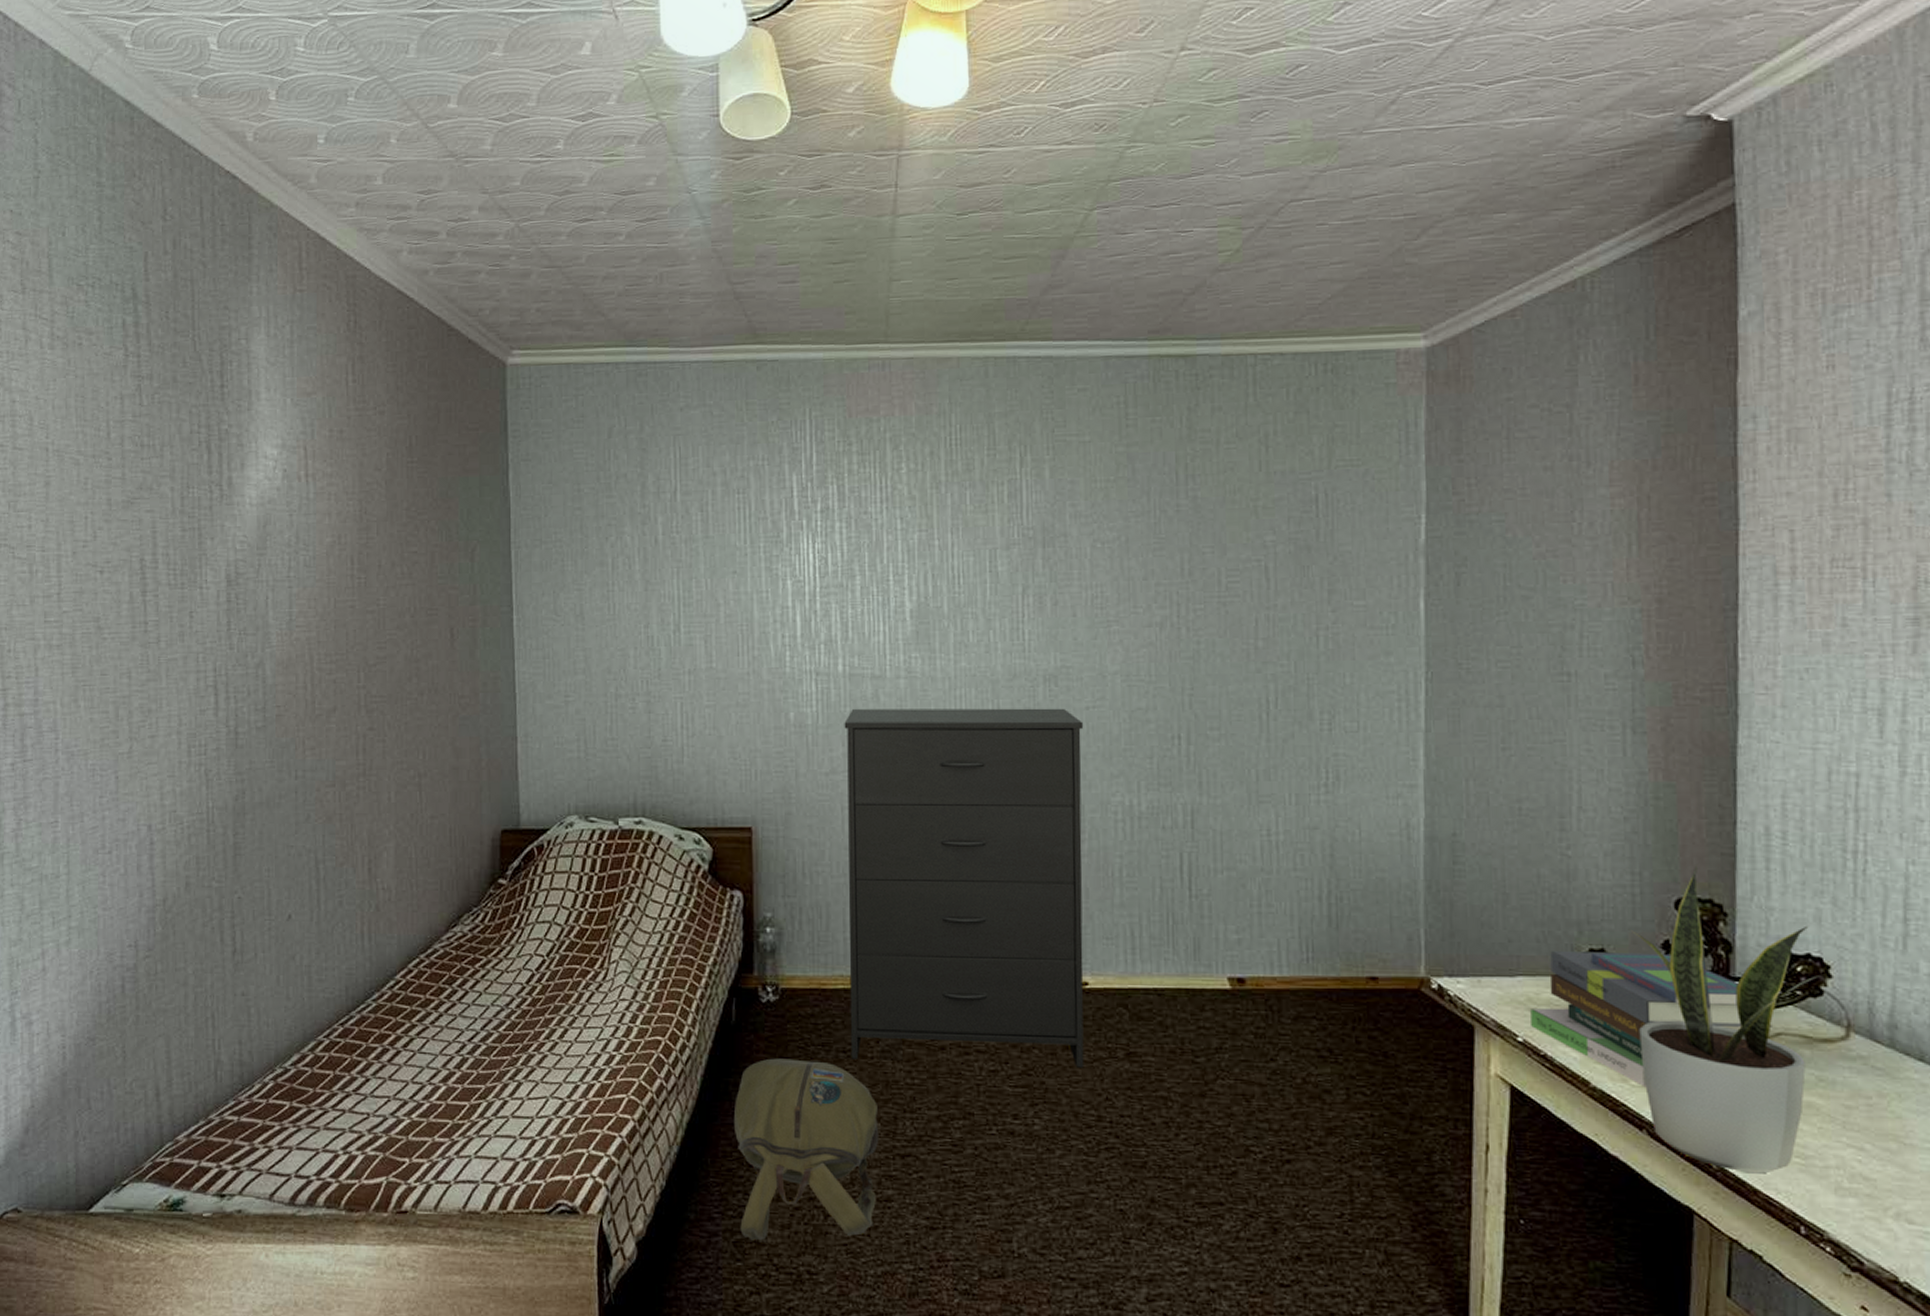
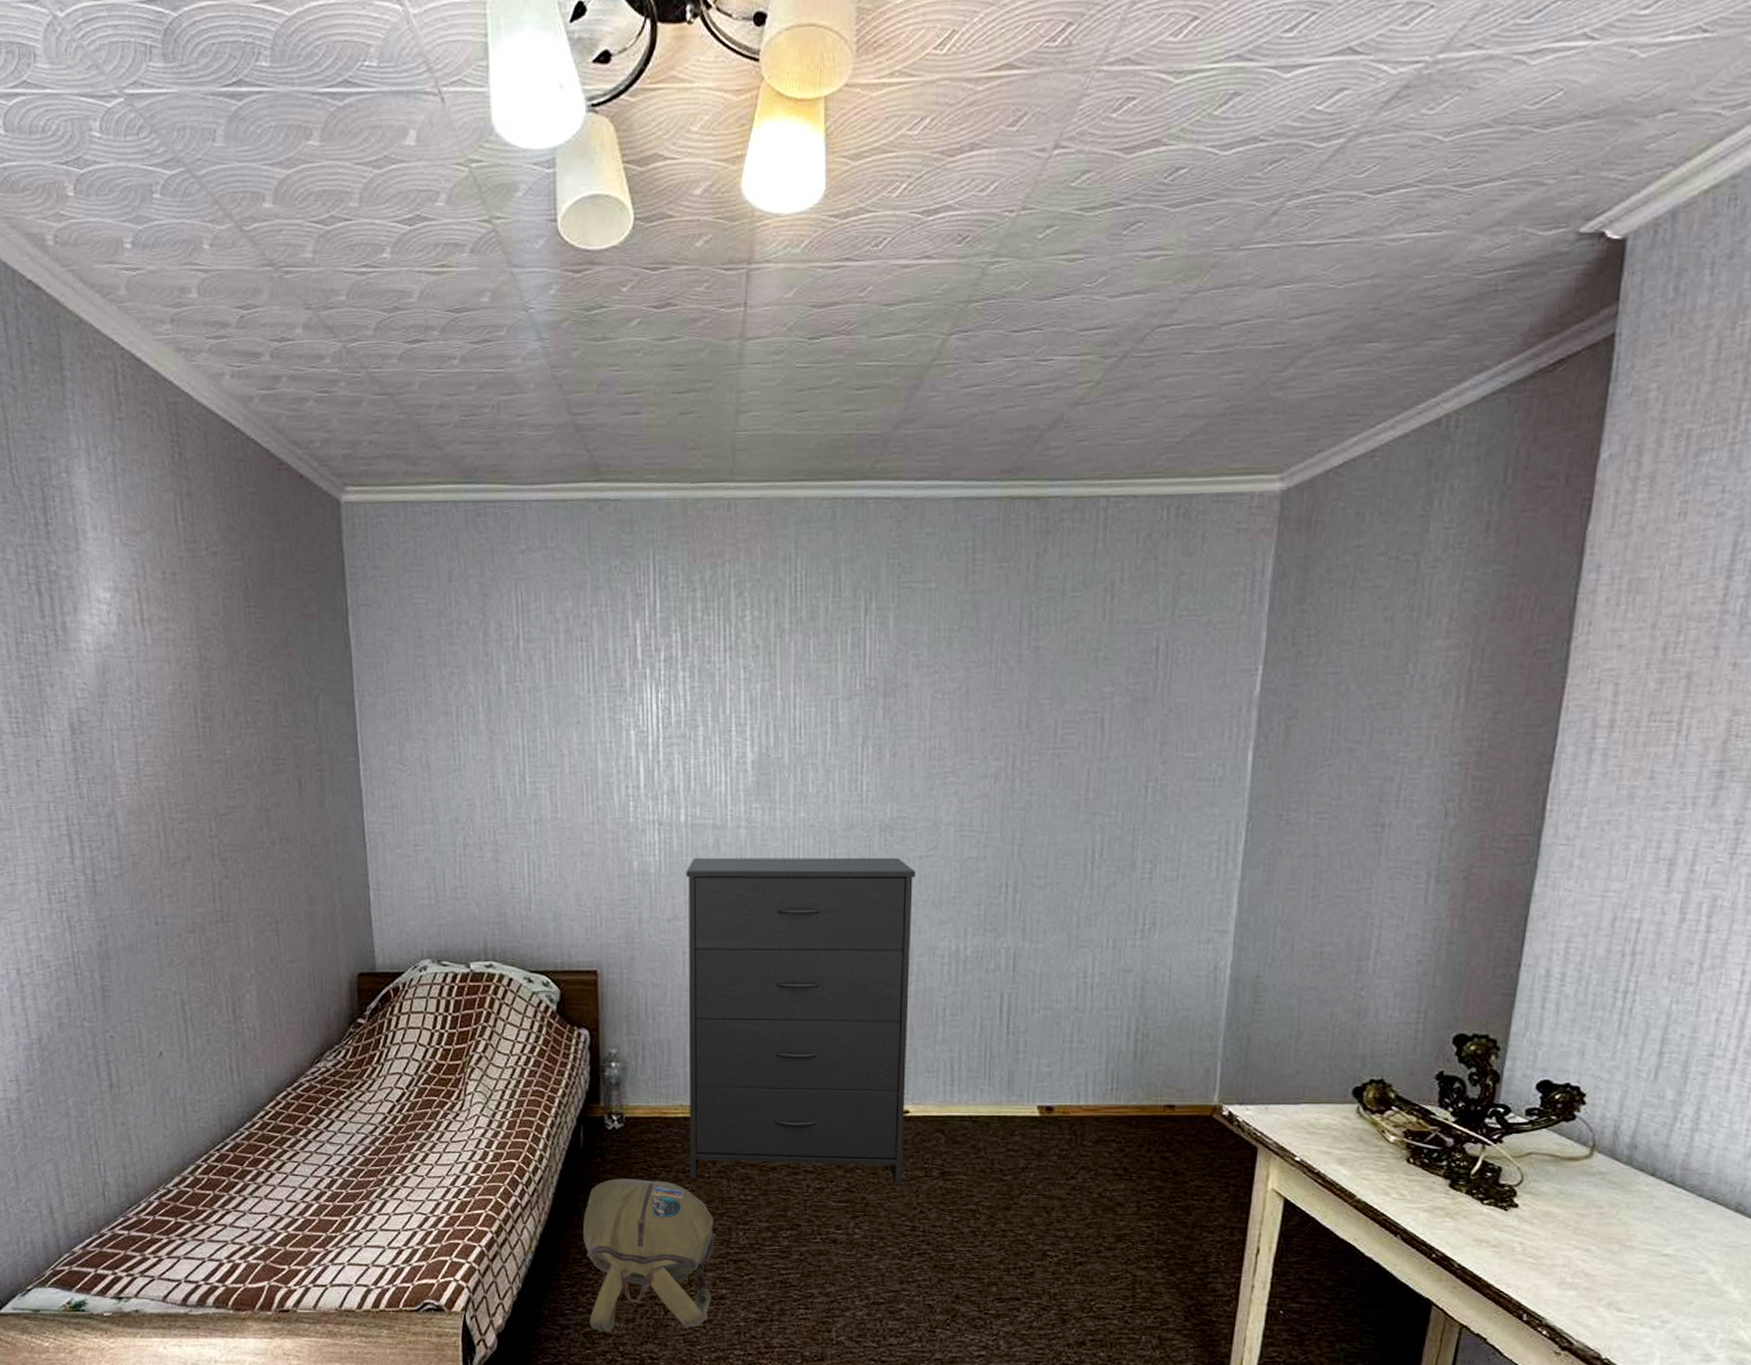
books: present [1530,951,1772,1088] -> none [1309,1082,1525,1200]
potted plant: present [1628,863,1824,1174] -> none [1403,1003,1579,1271]

